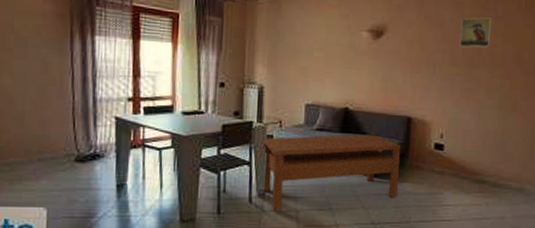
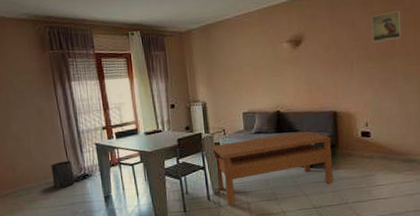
trash can: none [49,134,80,169] -> present [51,161,75,189]

